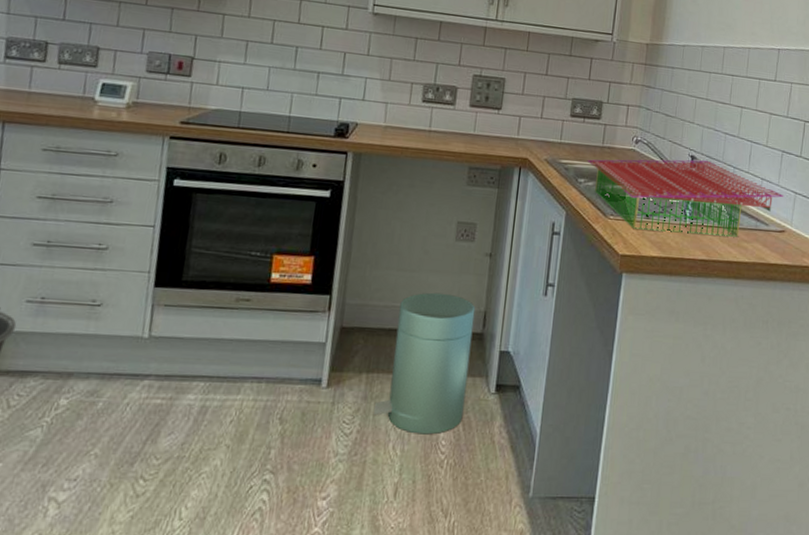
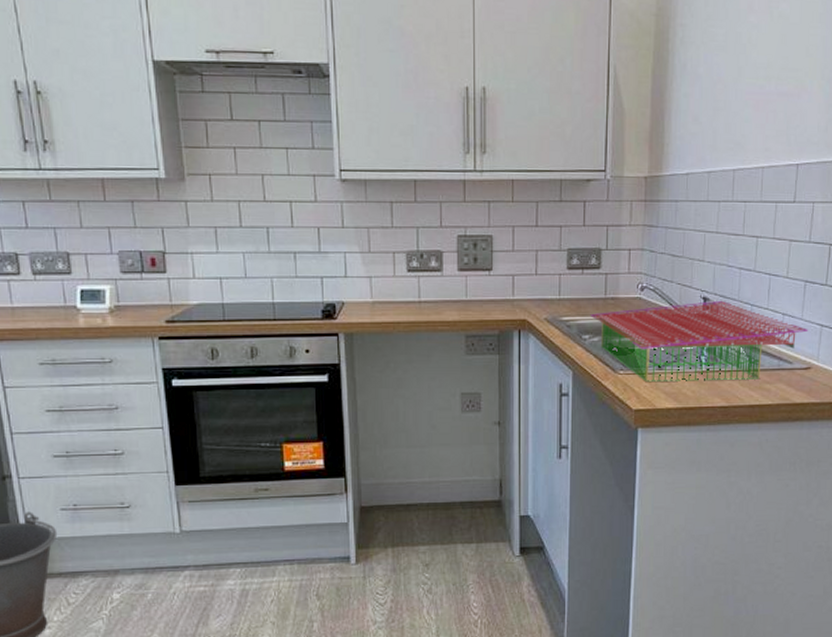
trash can: present [373,292,476,435] -> none [403,465,491,599]

